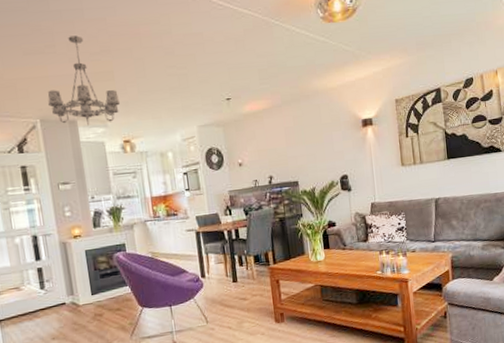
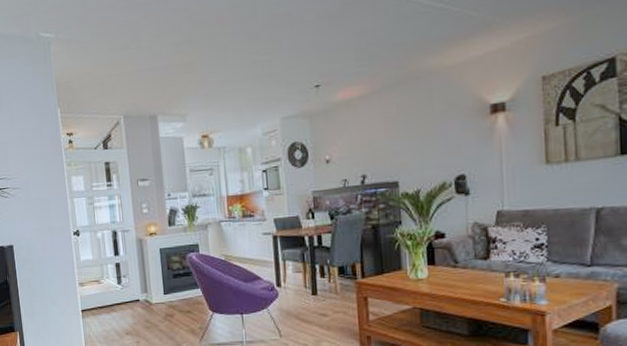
chandelier: present [47,35,121,126] -> none [131,27,201,121]

